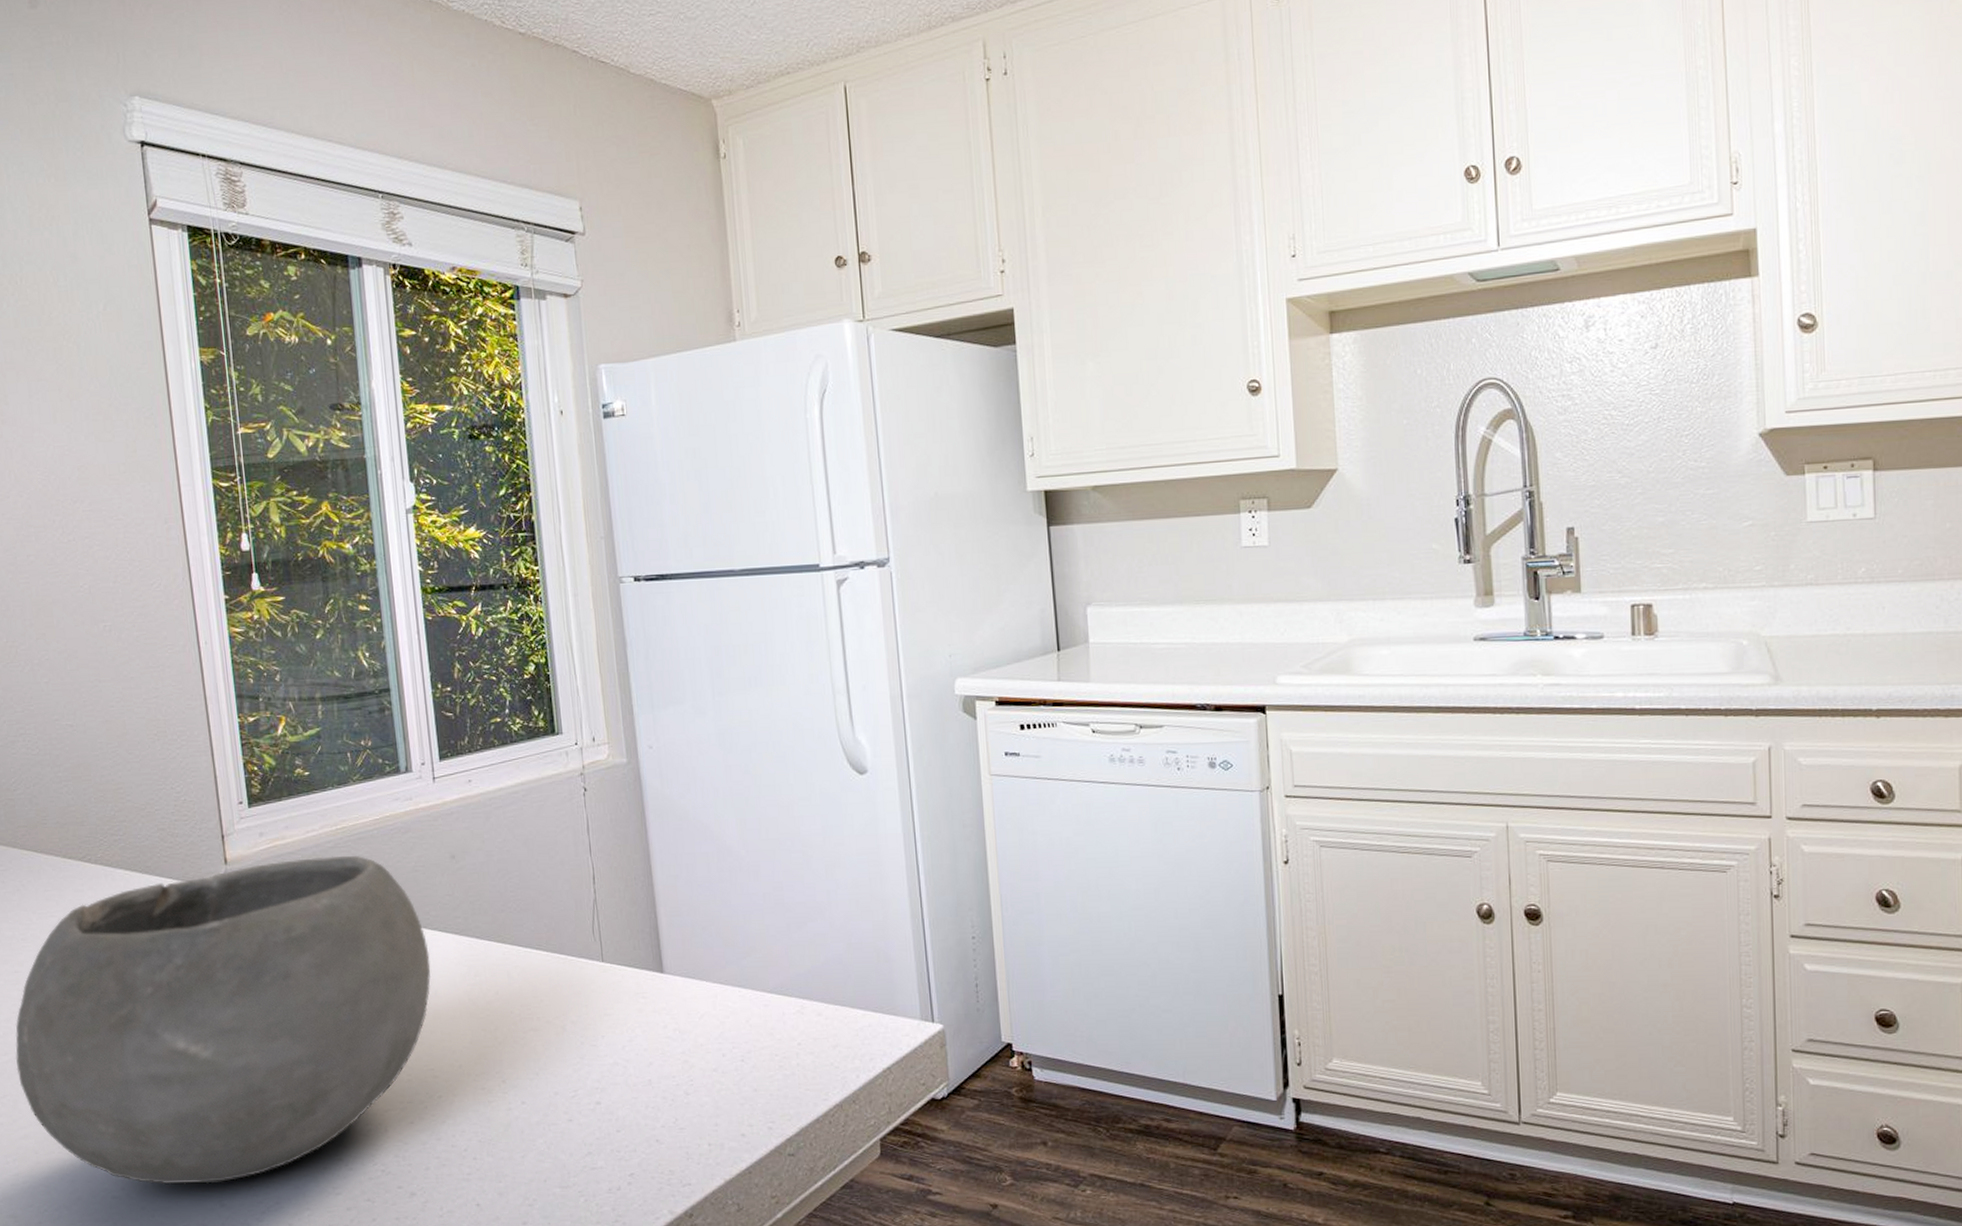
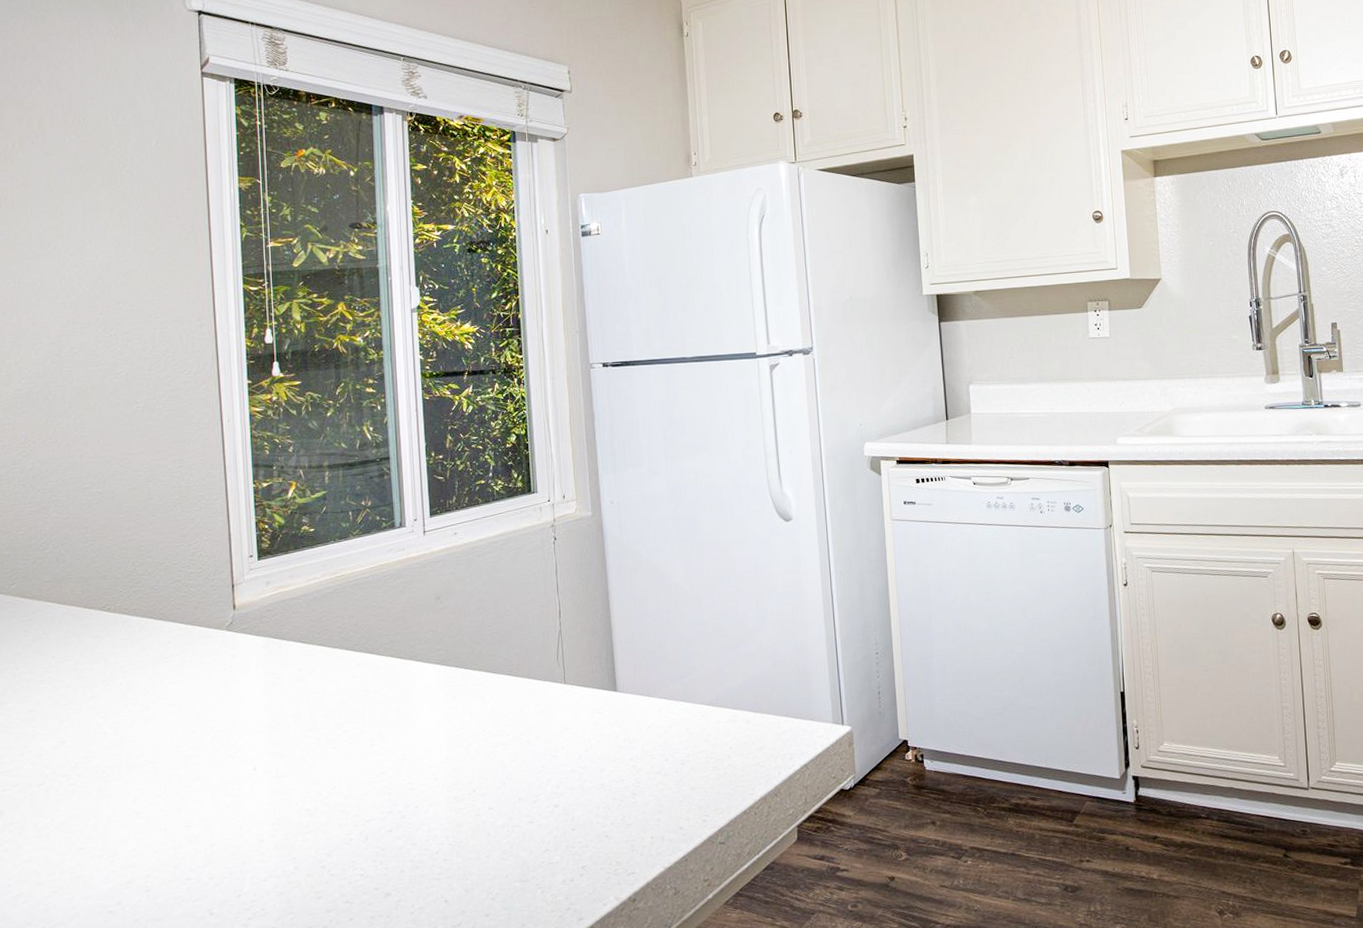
bowl: present [15,856,432,1185] -> none [25,599,414,898]

